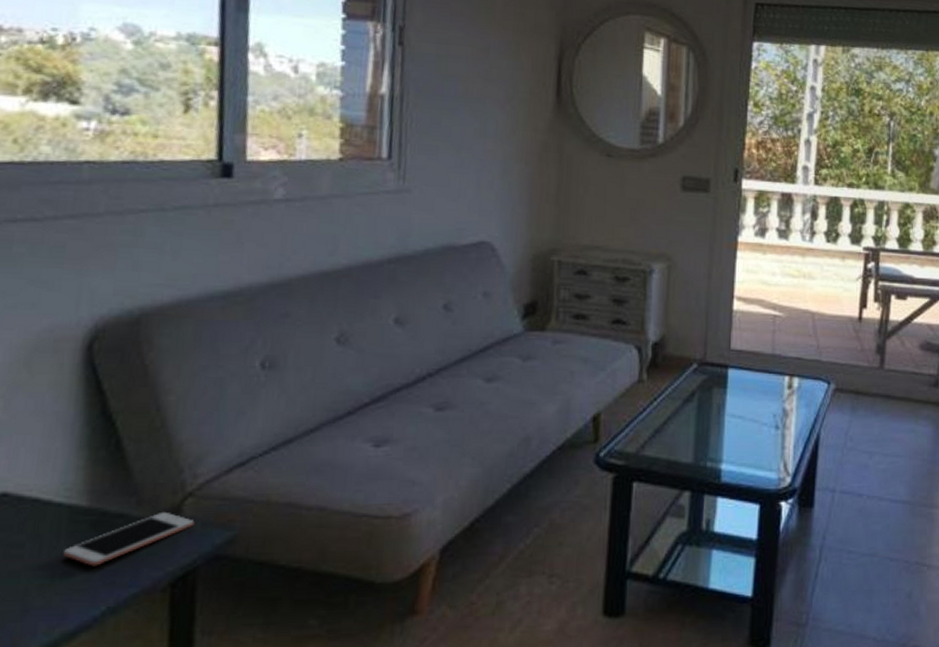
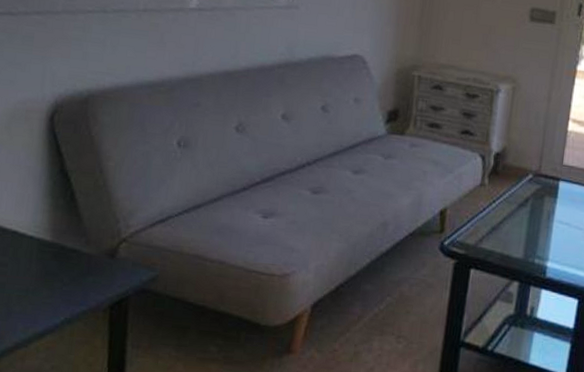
cell phone: present [63,511,195,567] -> none [34,251,127,287]

